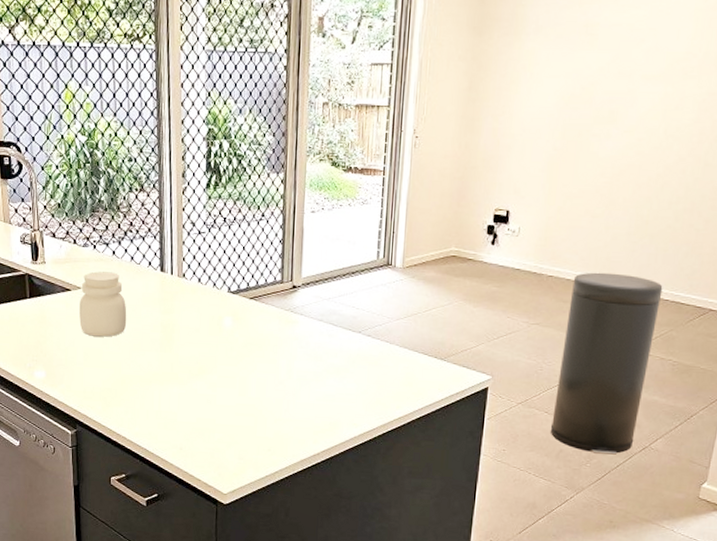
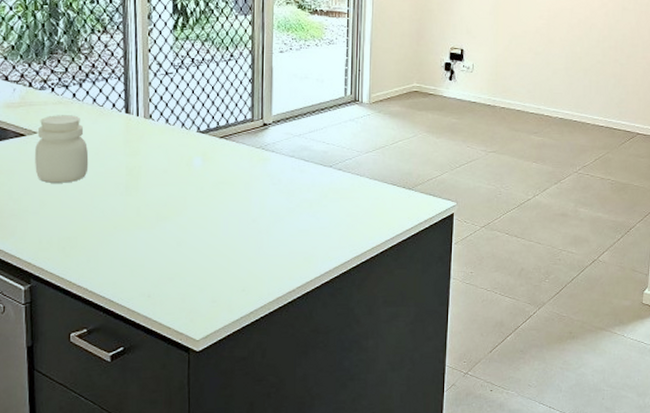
pedal bin: present [551,272,663,455] -> none [512,103,598,269]

